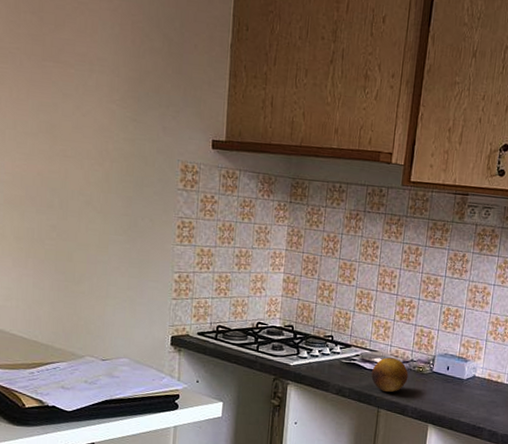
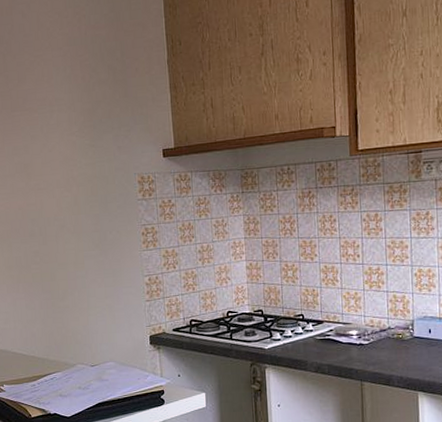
fruit: present [371,357,409,393] -> none [348,328,388,364]

